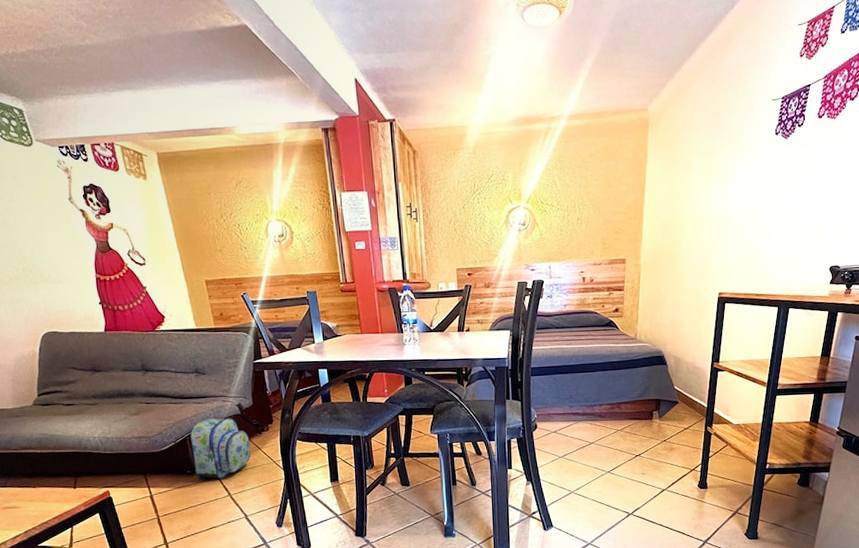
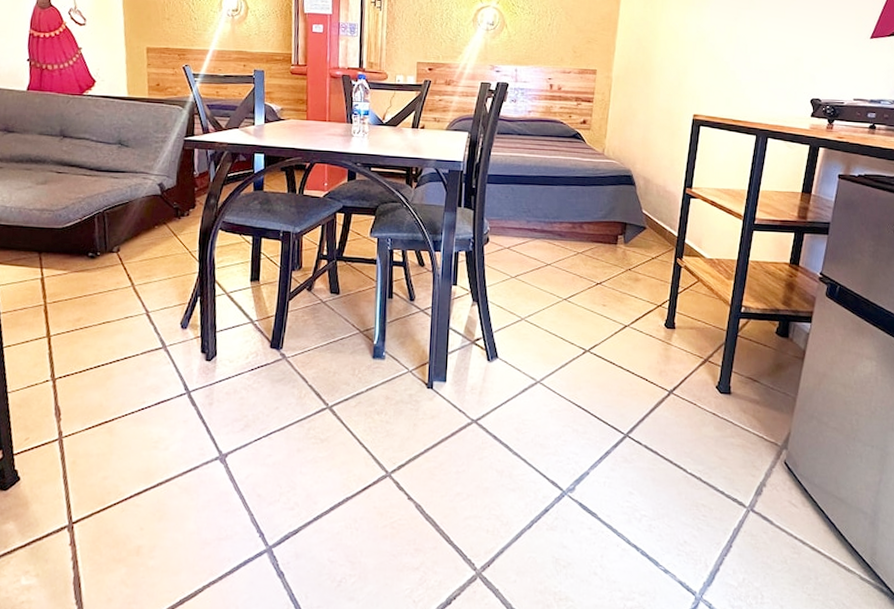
backpack: present [190,417,251,480] -> none [97,196,166,266]

